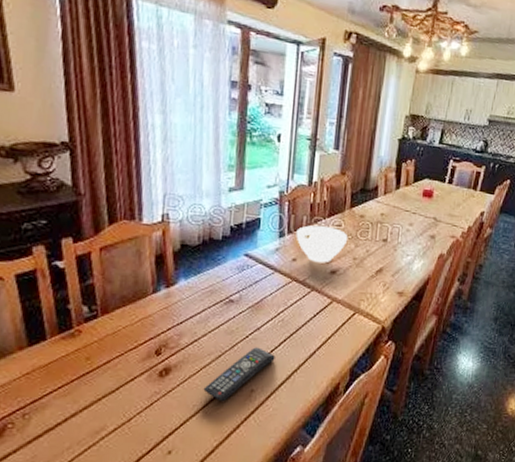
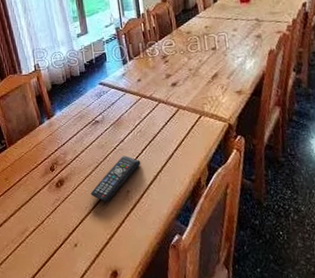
decorative bowl: present [296,225,349,263] -> none [136,47,181,79]

